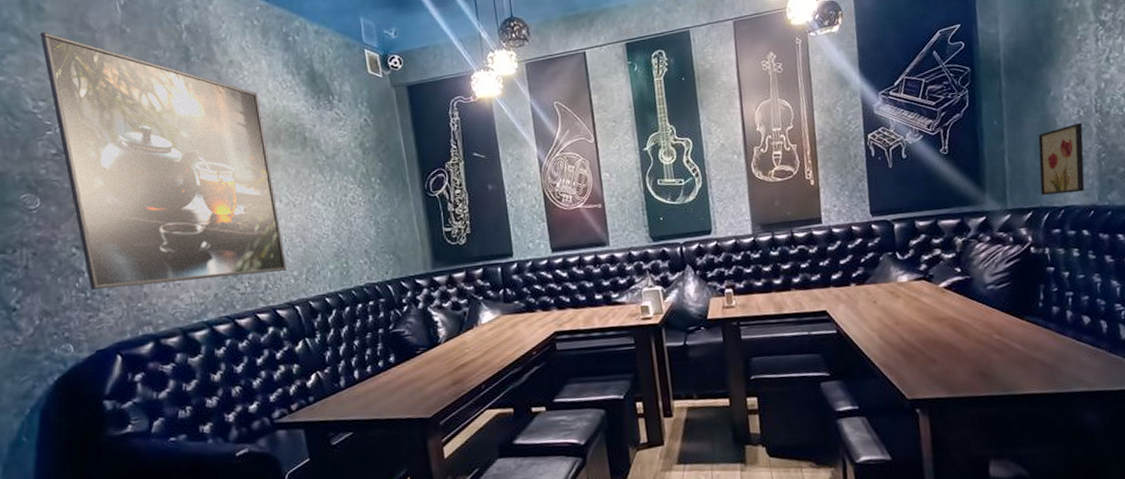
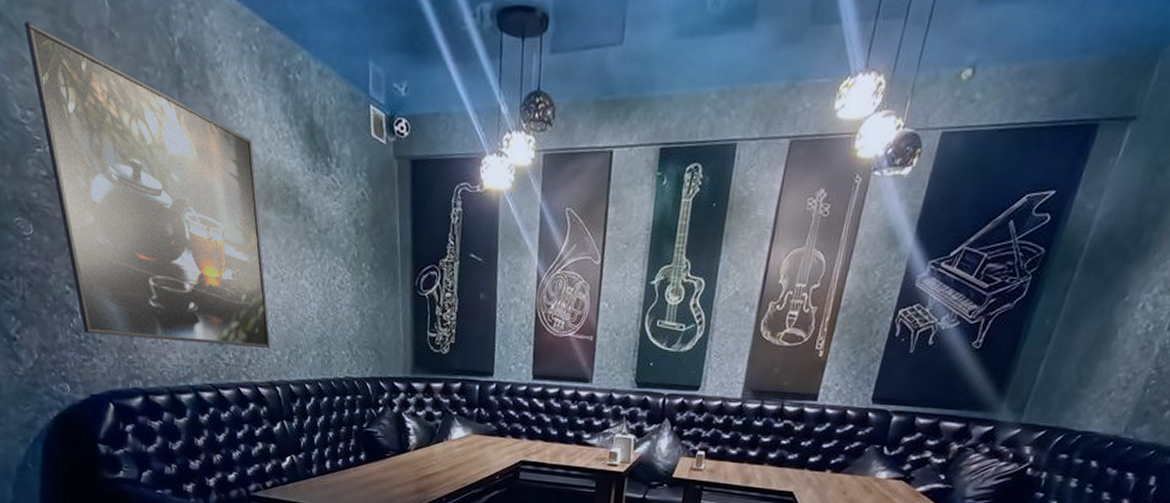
wall art: present [1038,122,1085,195] -> none [1063,339,1146,419]

